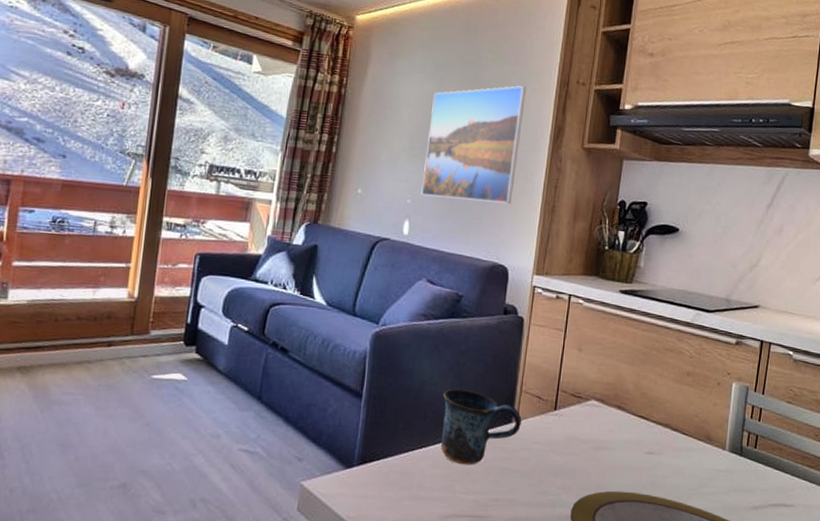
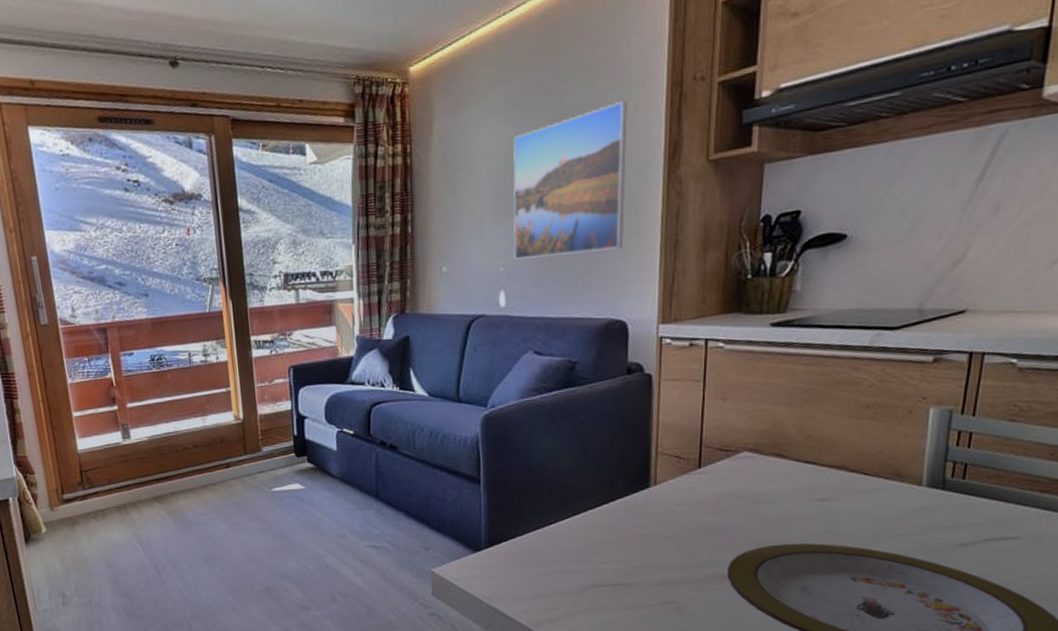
mug: present [440,388,522,465] -> none [568,460,660,536]

